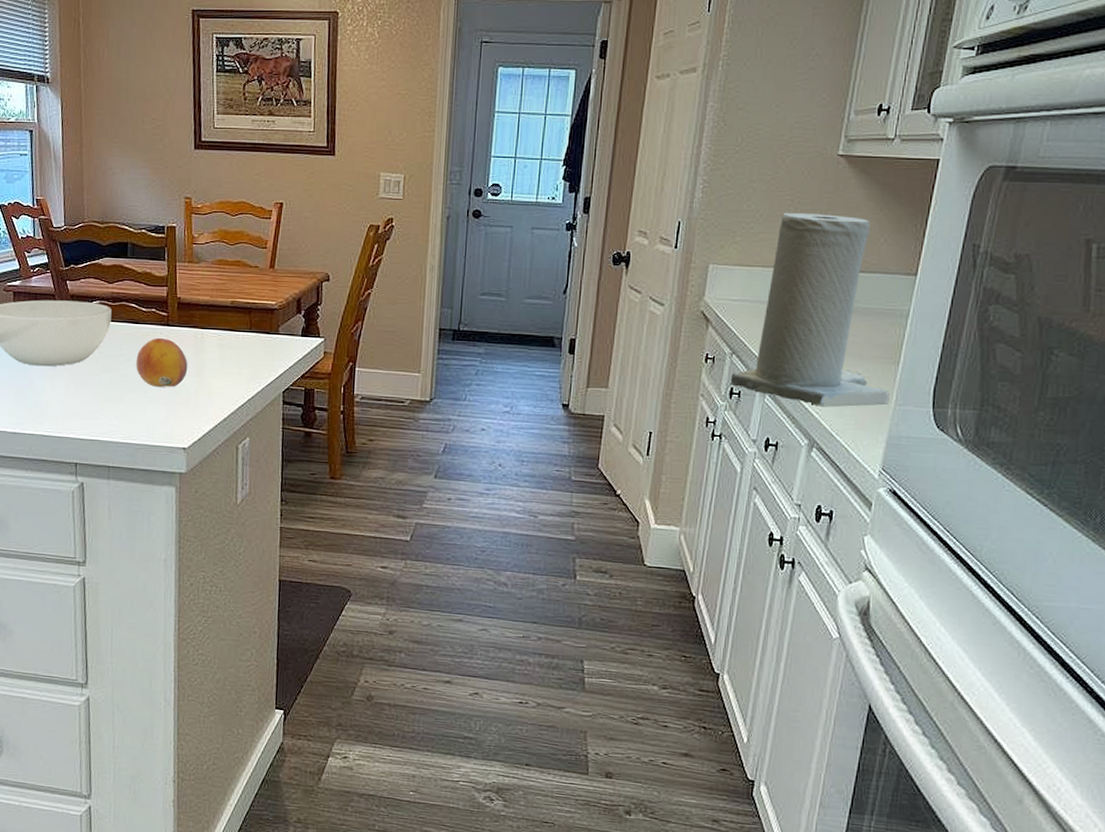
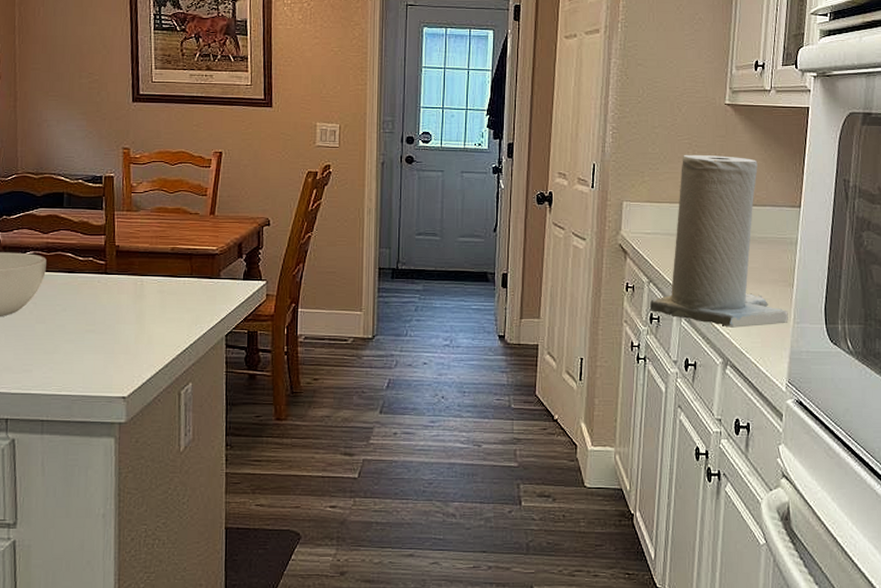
fruit: present [136,337,188,387] -> none [72,286,127,336]

